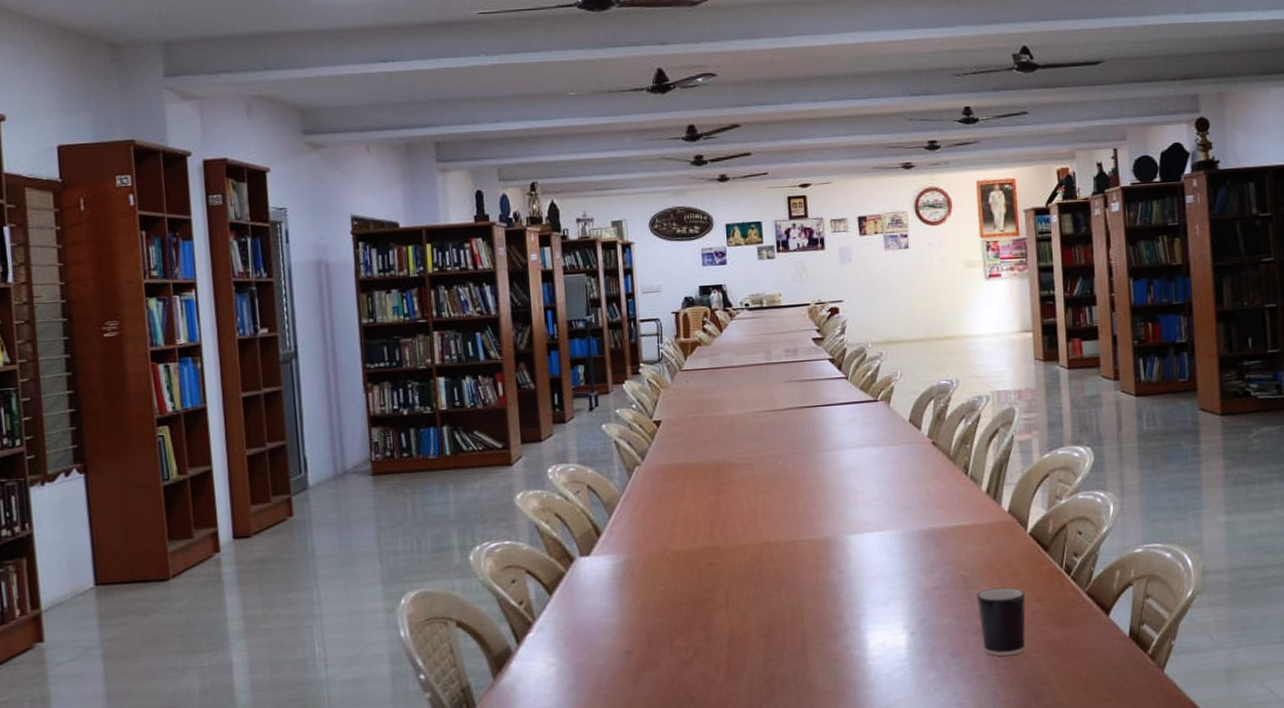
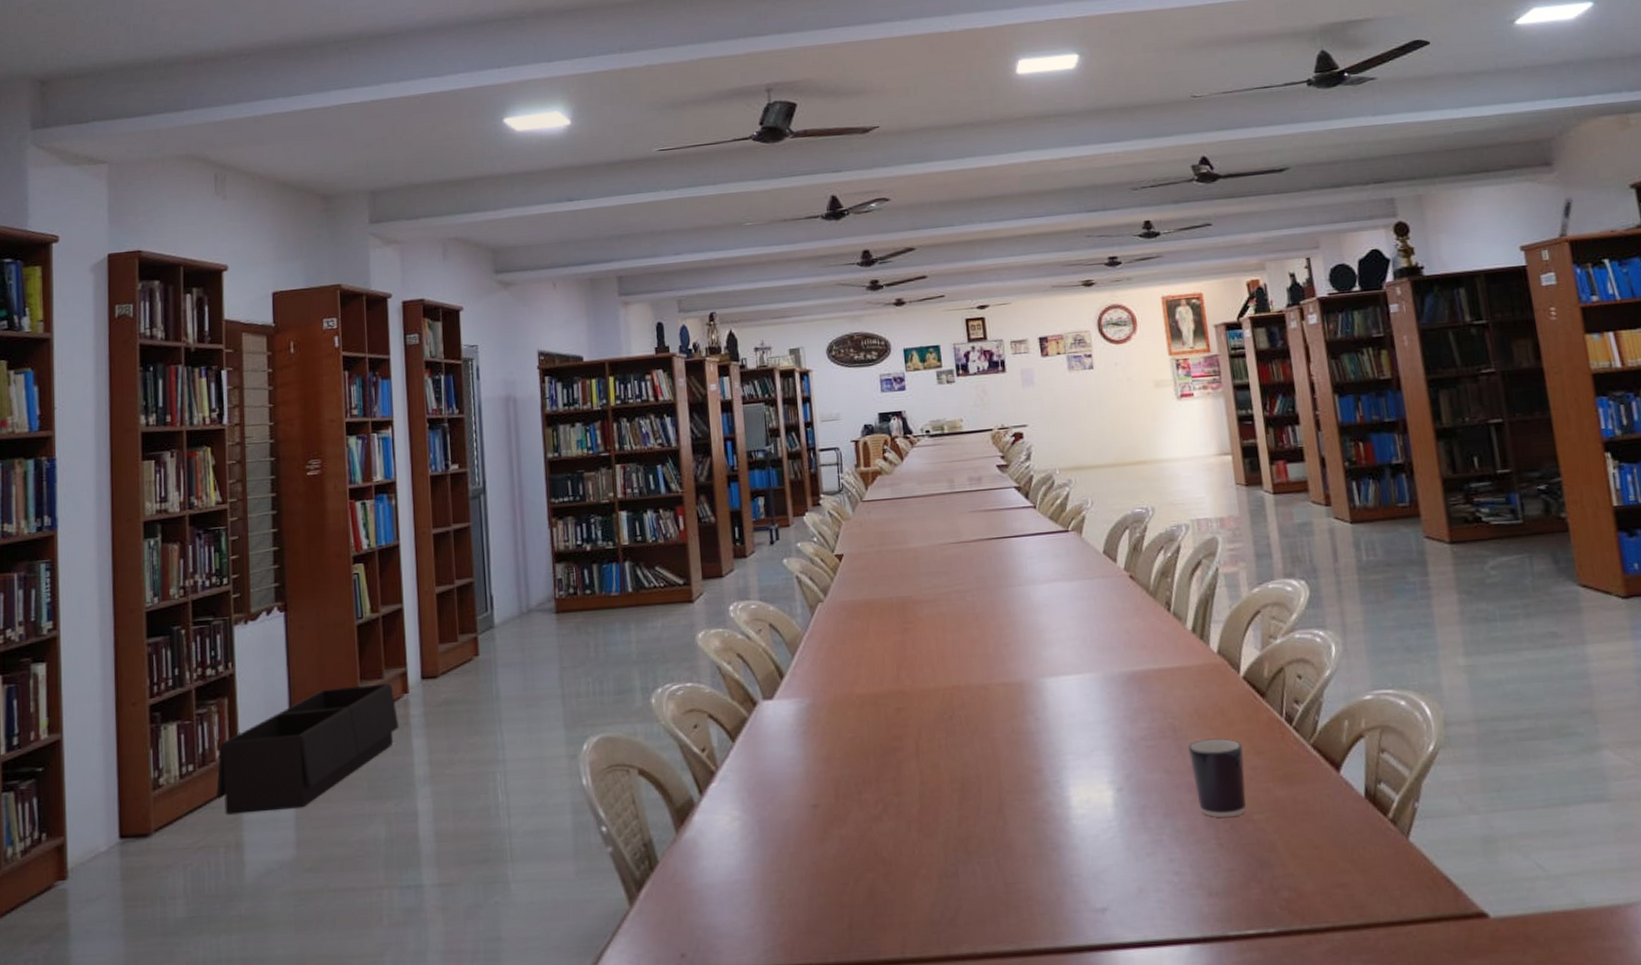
cardboard box: none [18,542,212,671] -> present [216,683,400,815]

